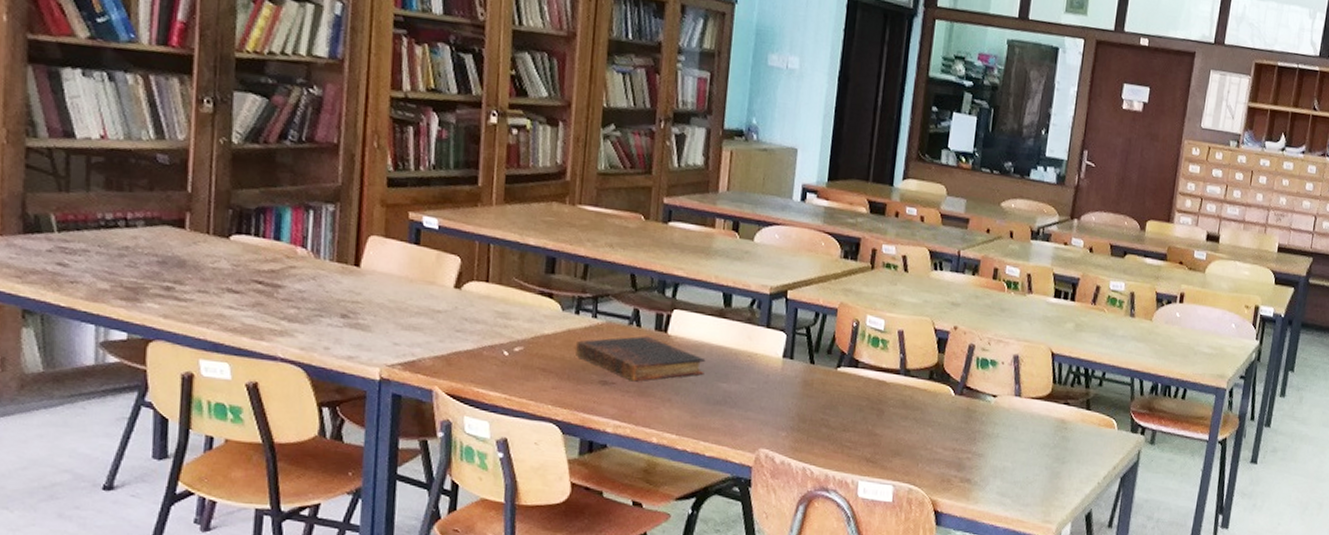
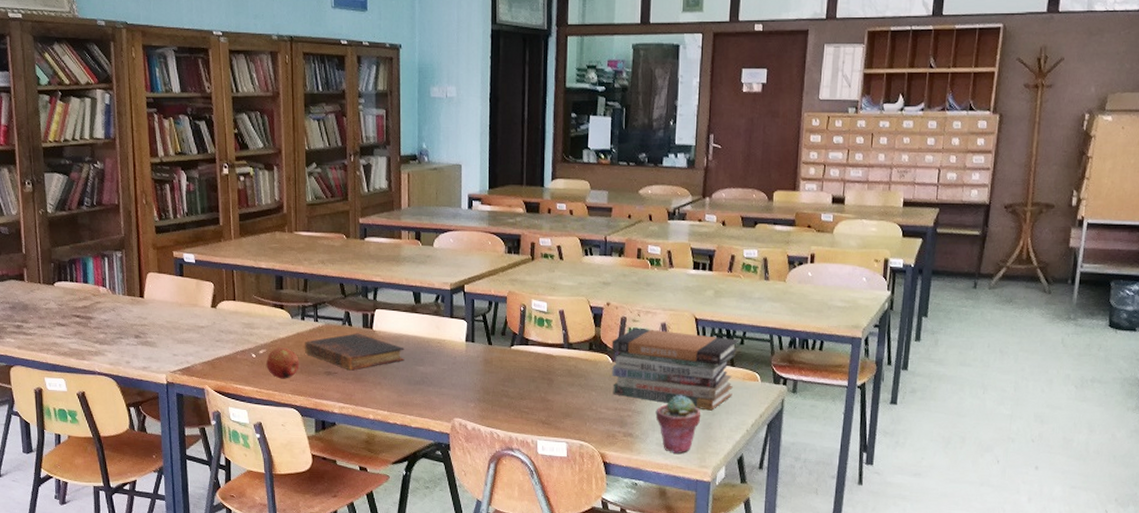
apple: none [522,345,567,386] -> present [266,347,299,379]
book stack: none [952,357,1097,458] -> present [611,328,738,411]
potted succulent: none [998,438,1050,505] -> present [655,395,701,454]

